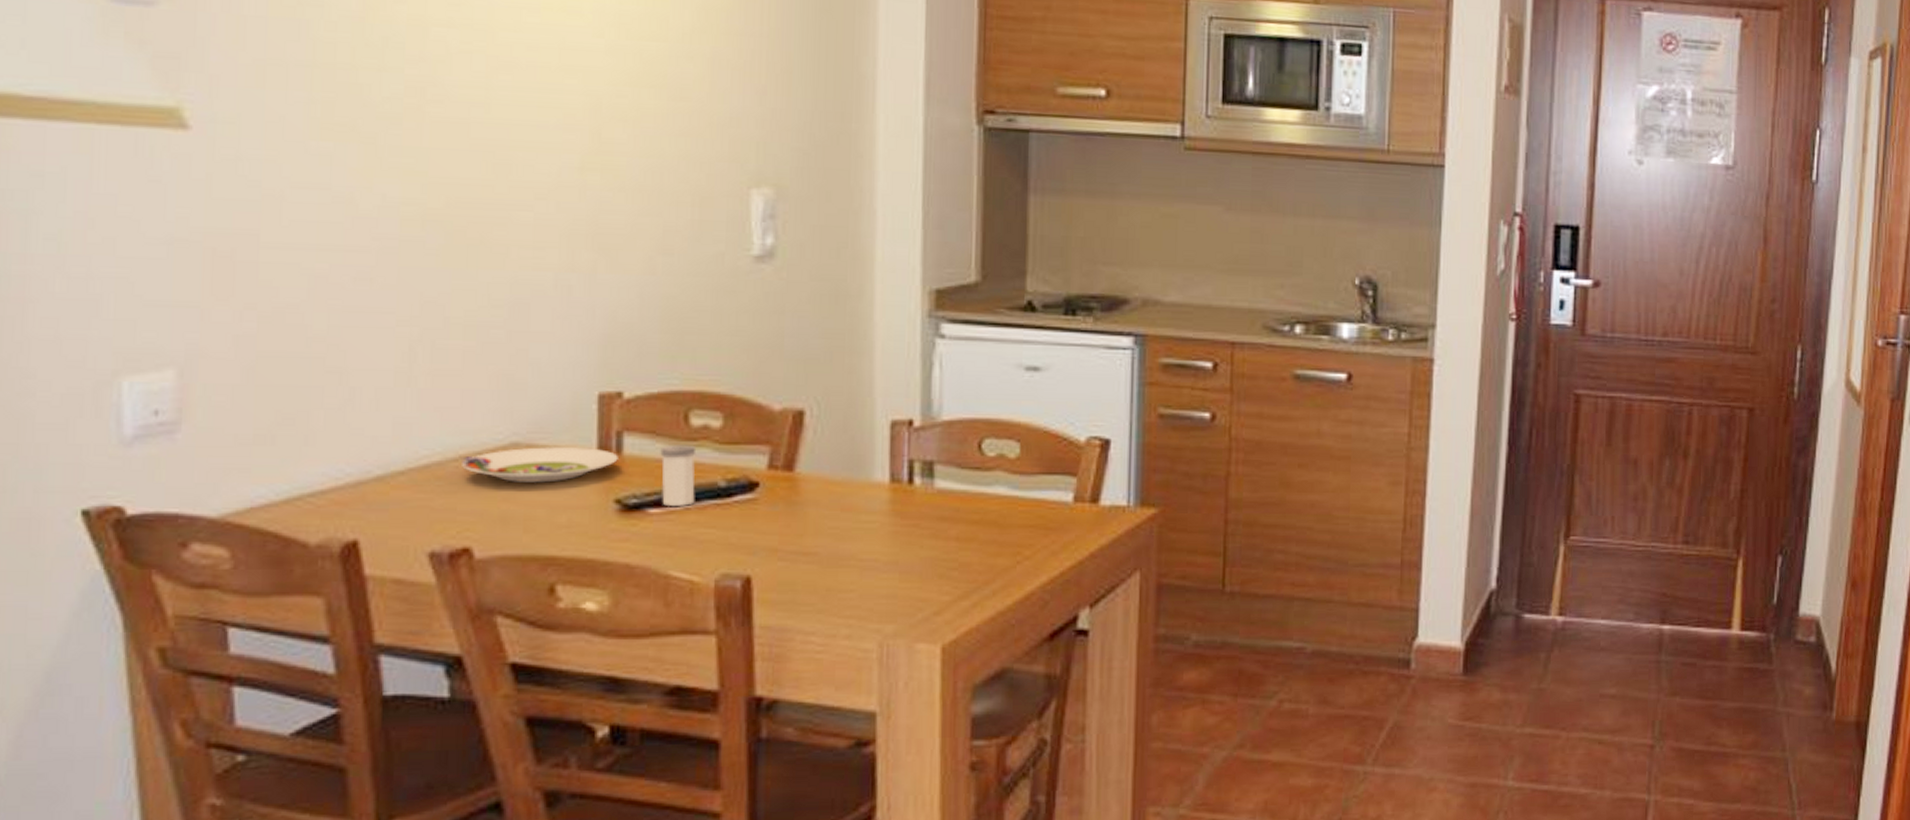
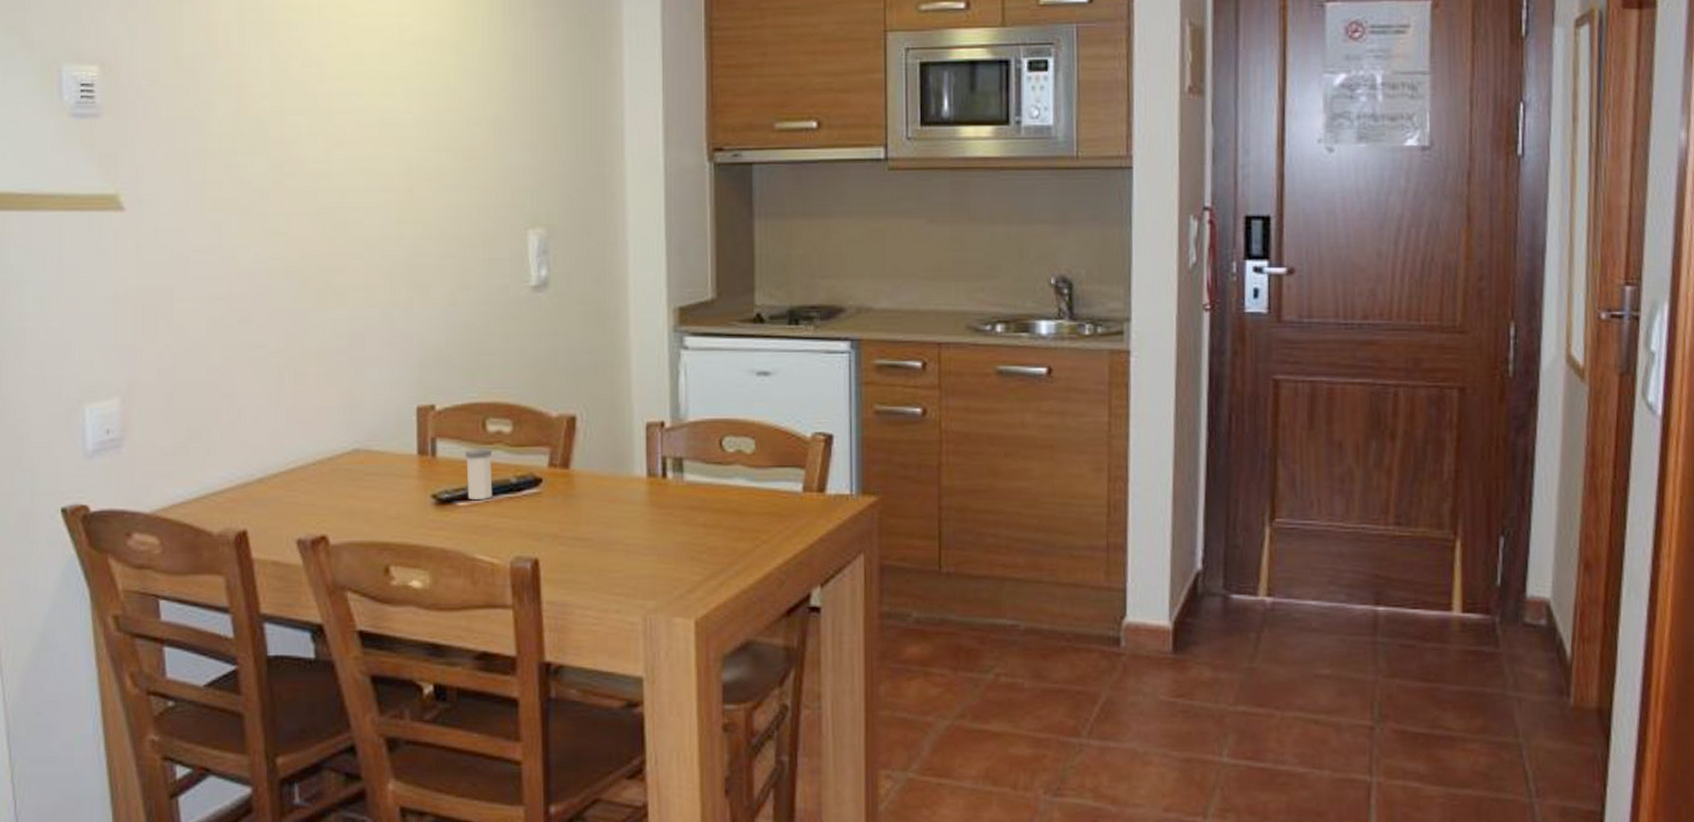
salad plate: present [460,447,618,483] -> none [317,452,433,482]

